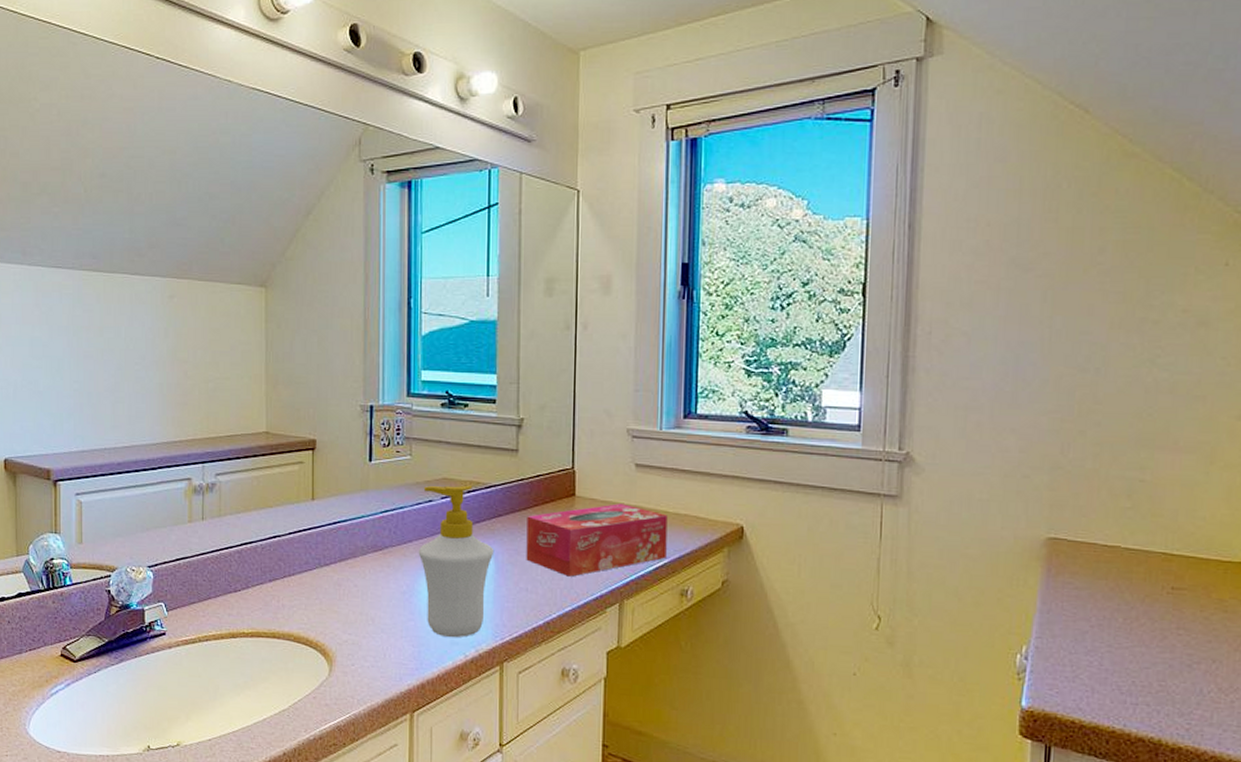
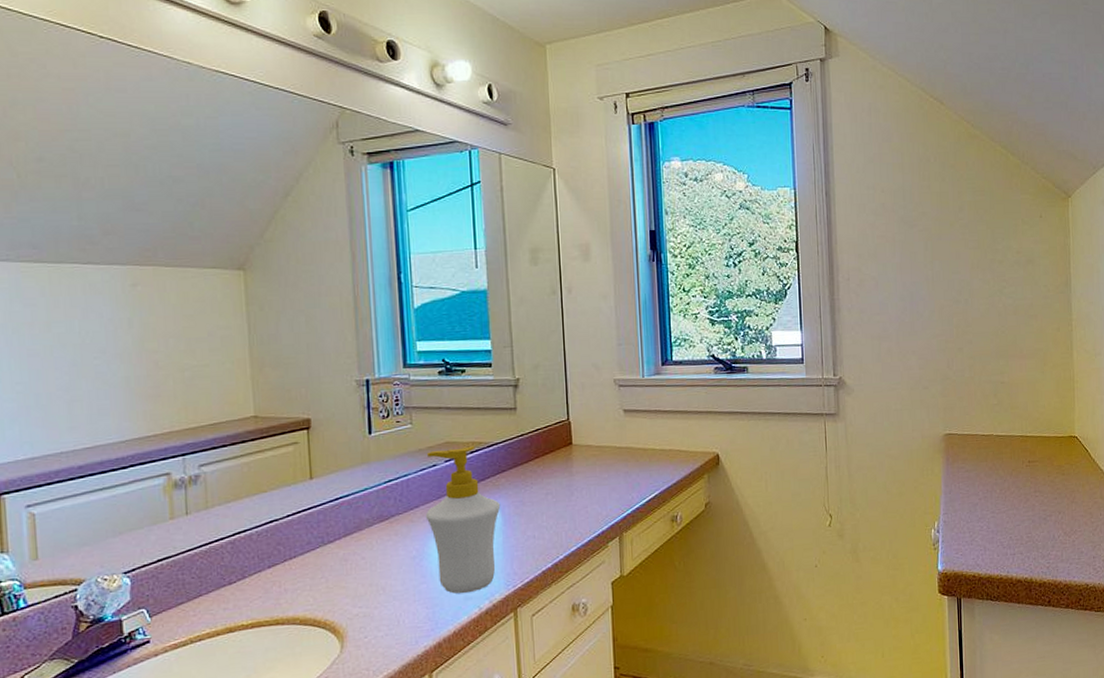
tissue box: present [526,504,668,577] -> none [529,446,657,519]

